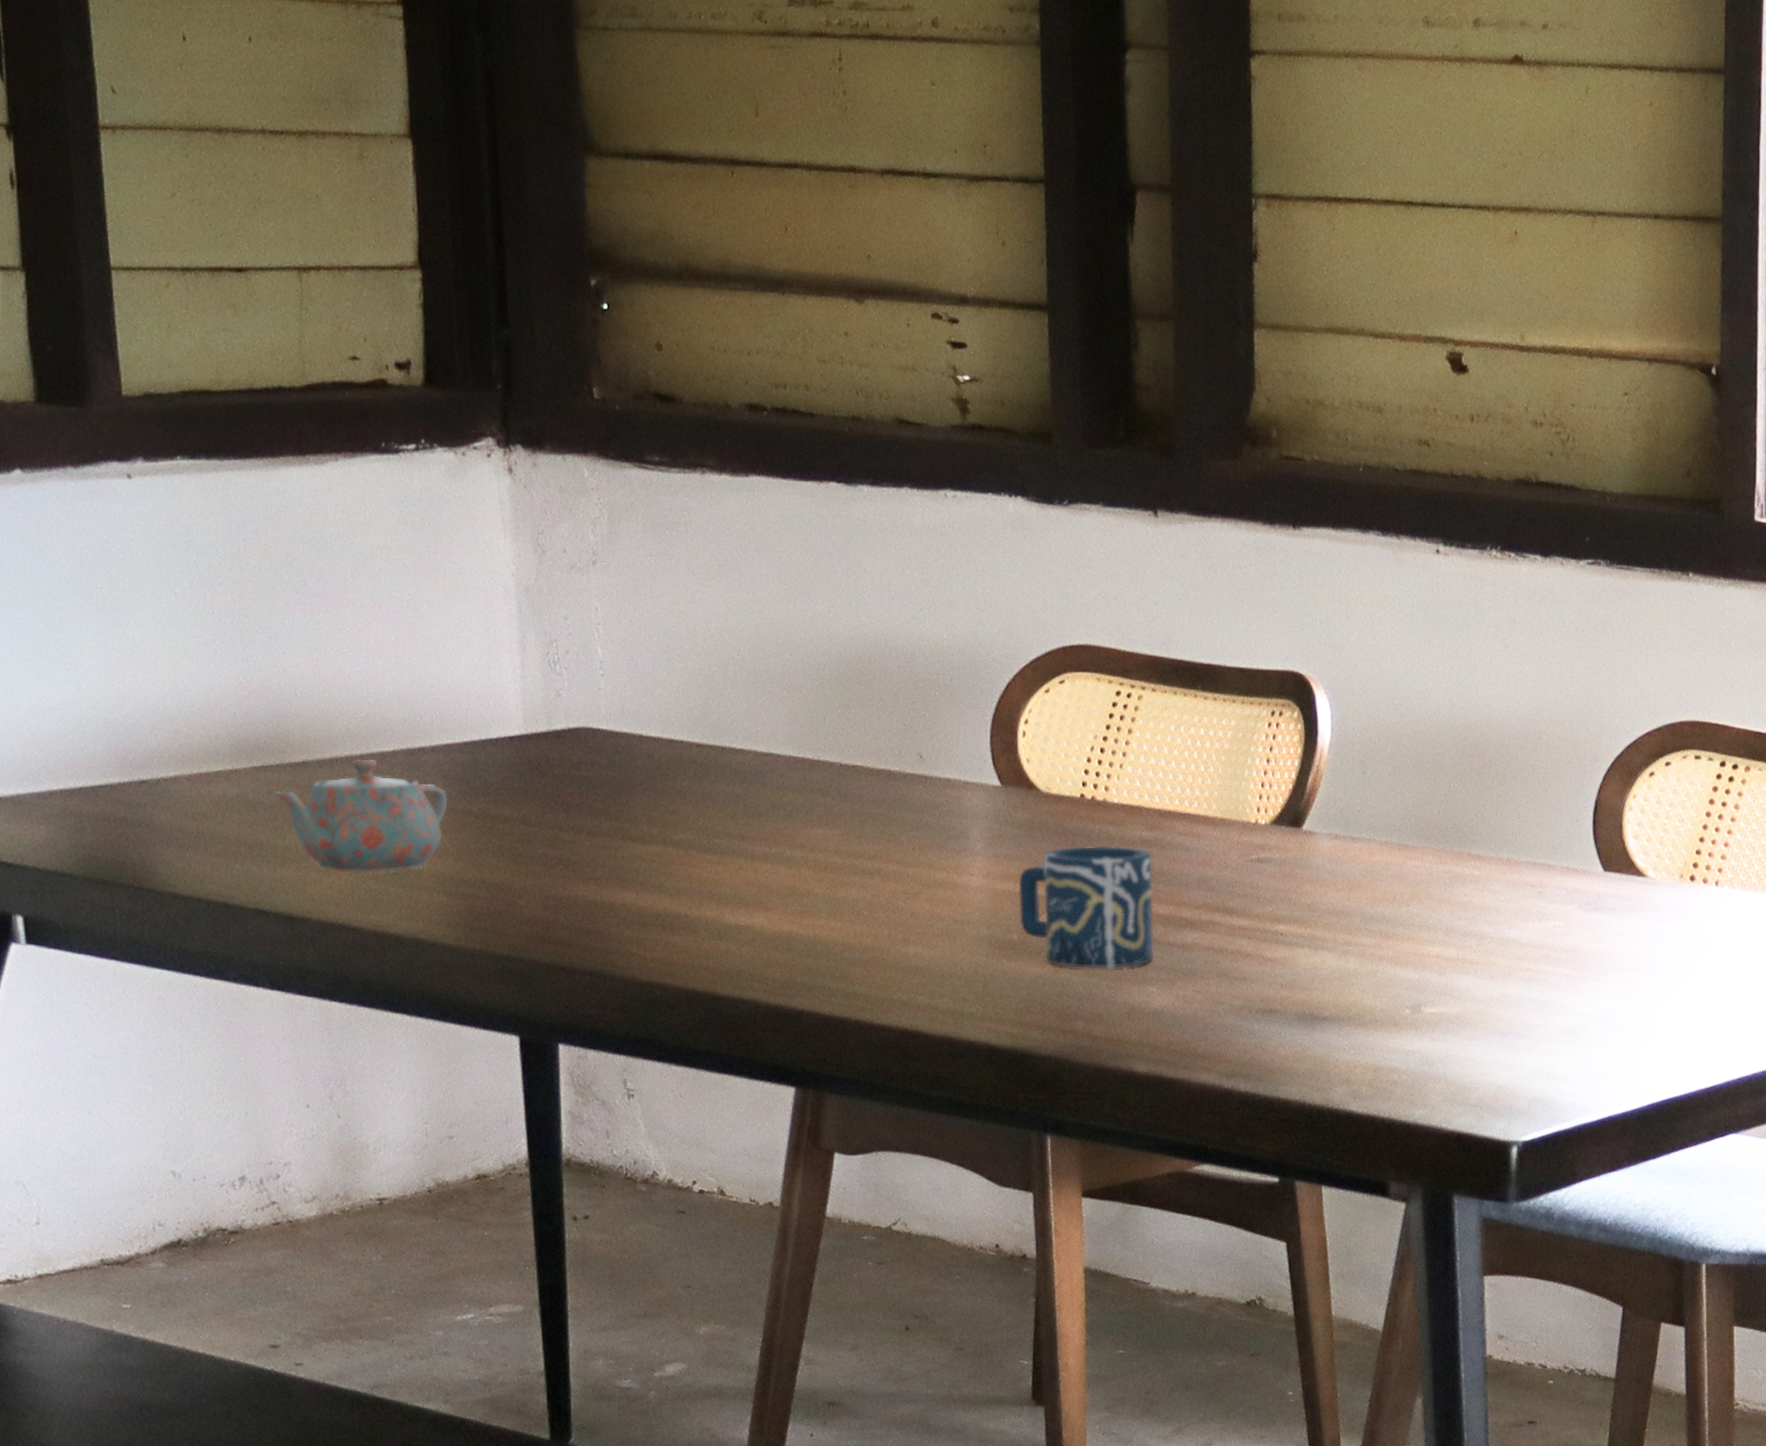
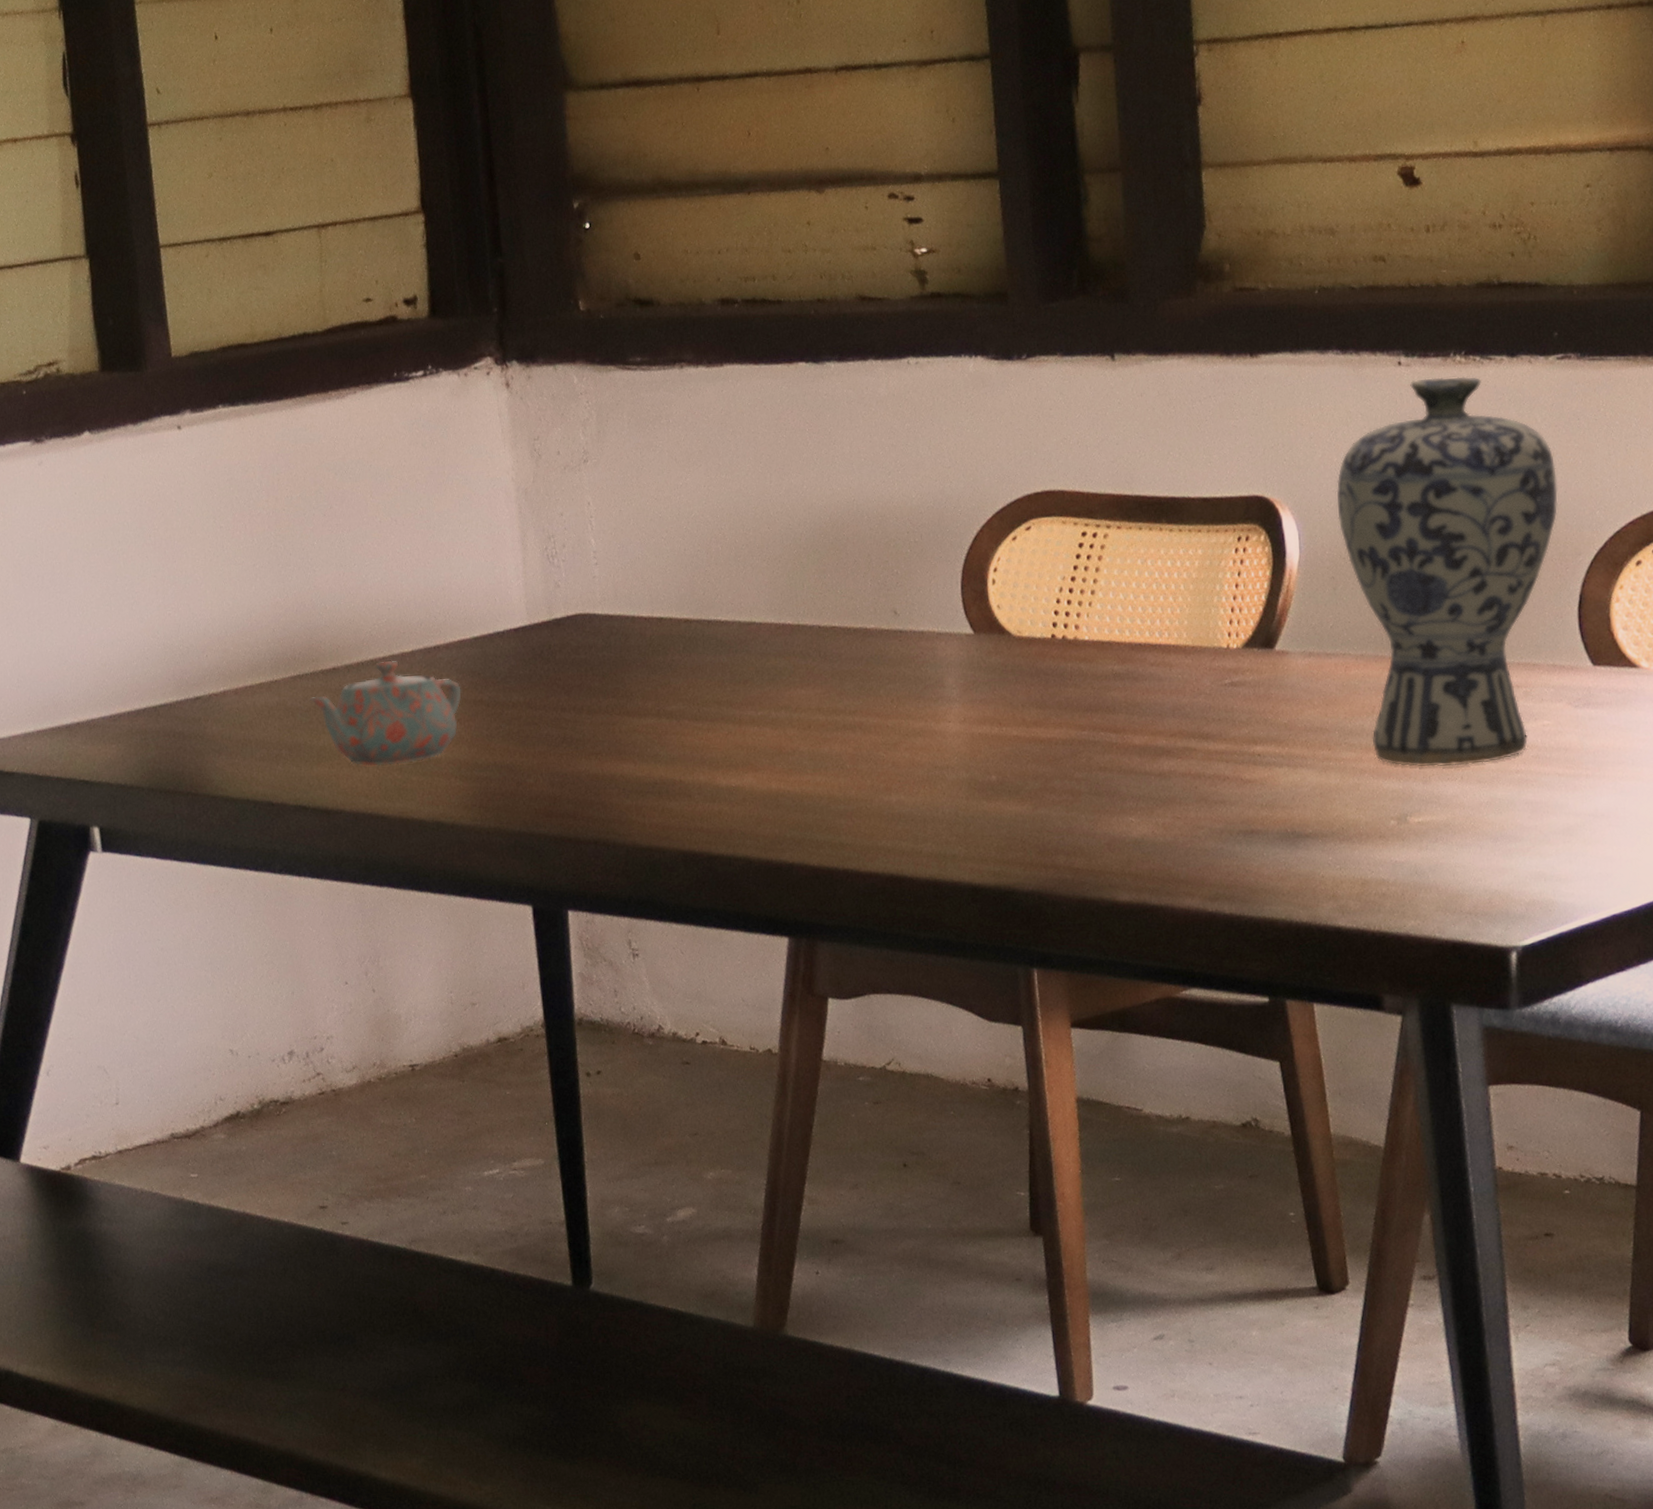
cup: present [1018,845,1154,968] -> none [995,681,1132,804]
vase: none [1370,569,1580,960] -> present [1336,376,1558,767]

